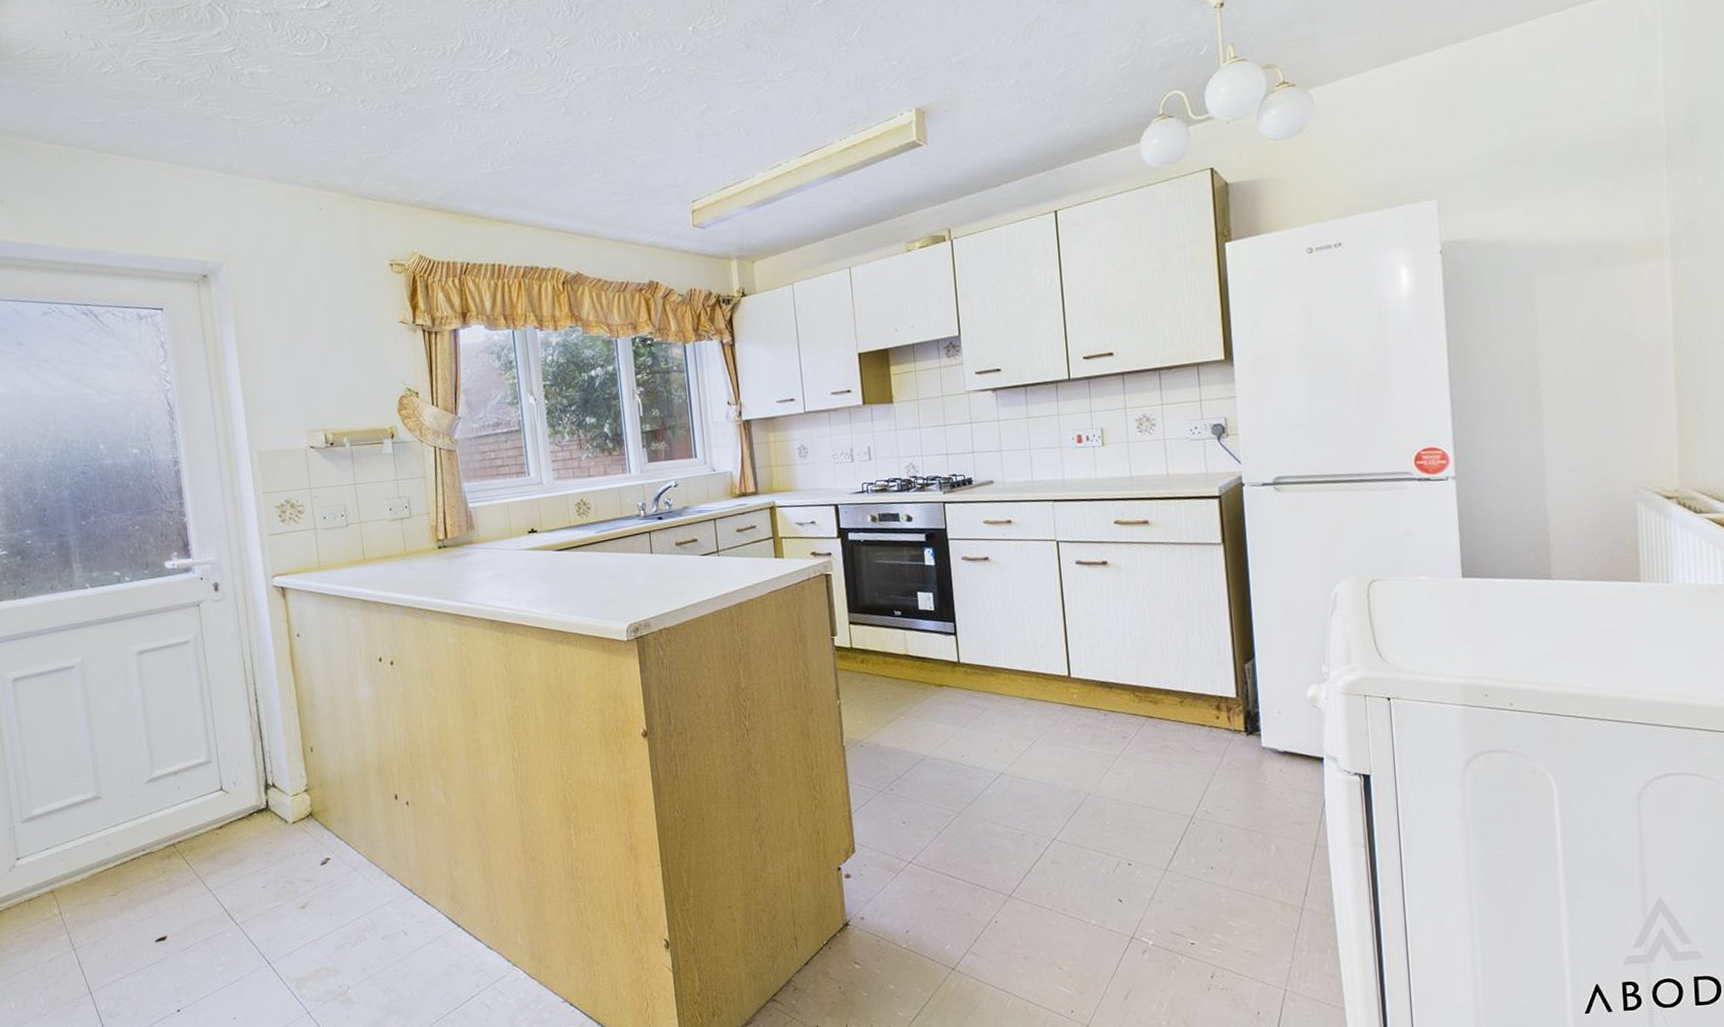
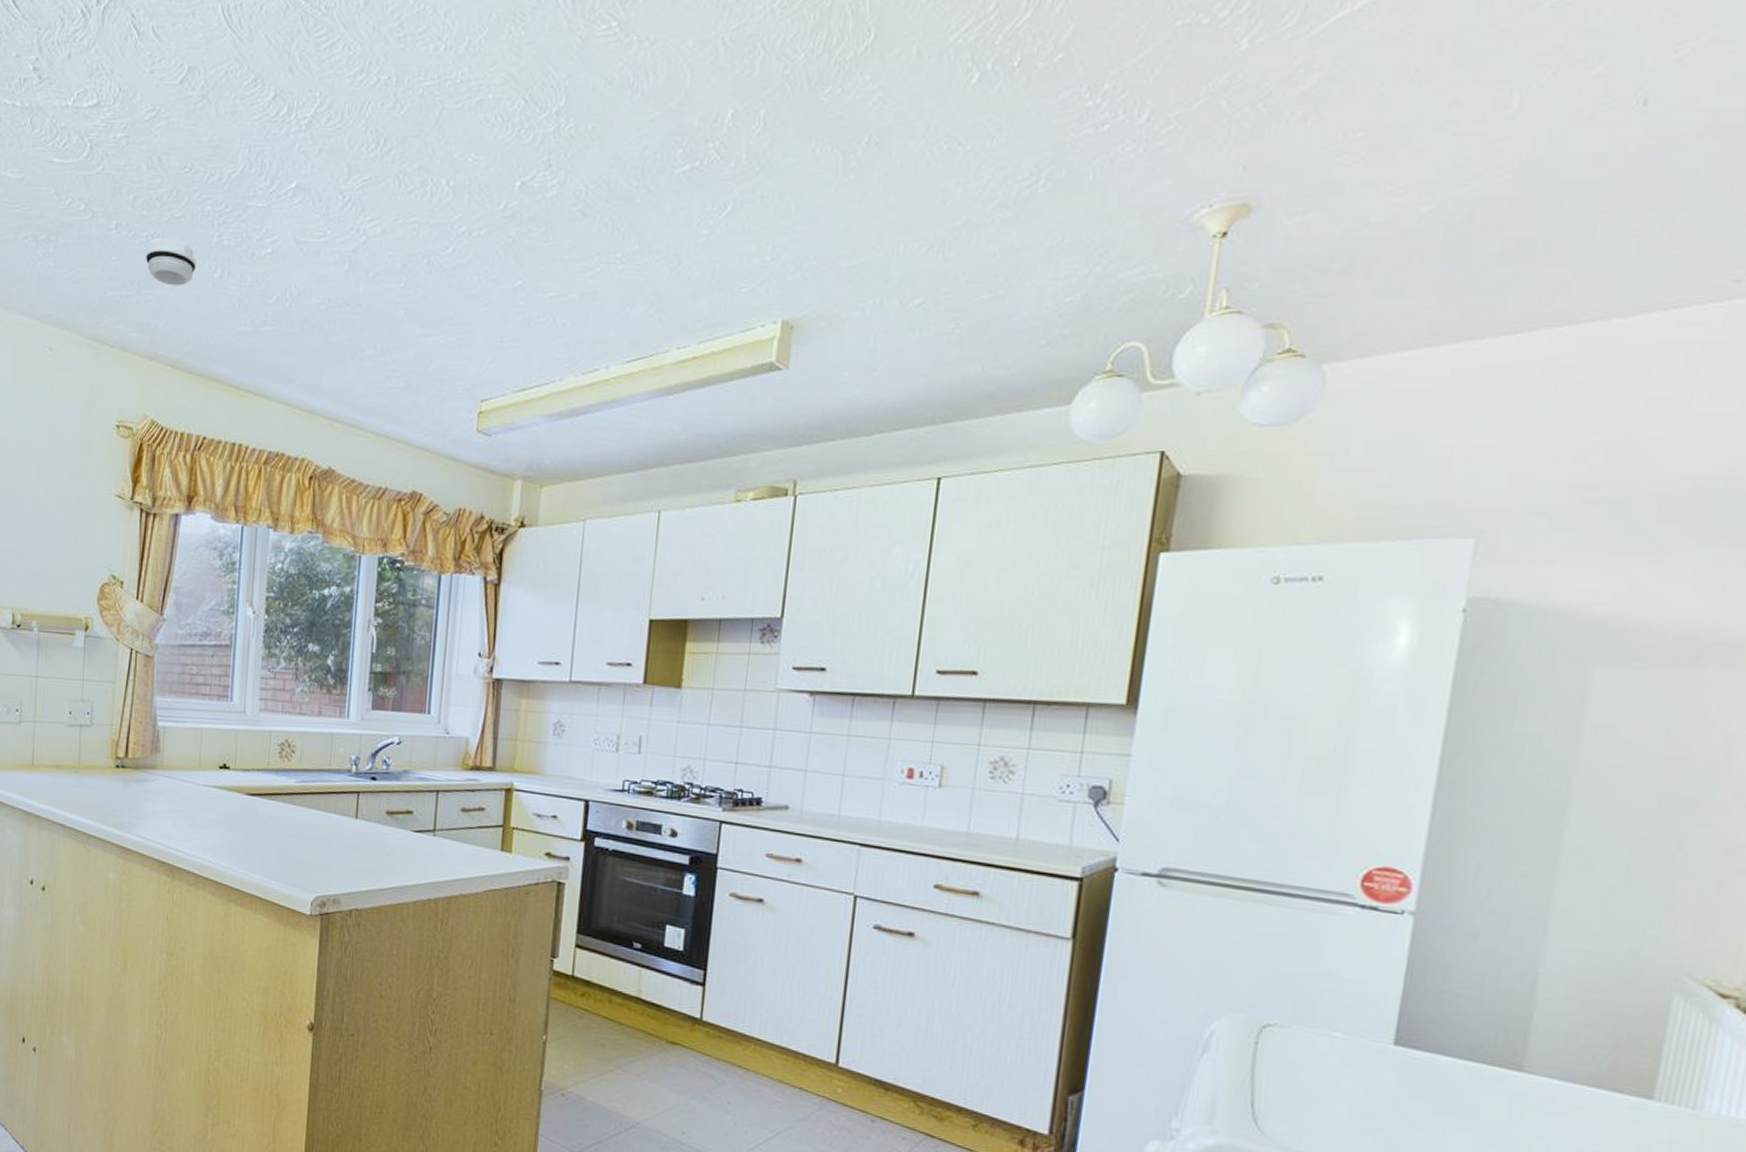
smoke detector: none [390,105,437,144] -> present [145,237,197,286]

